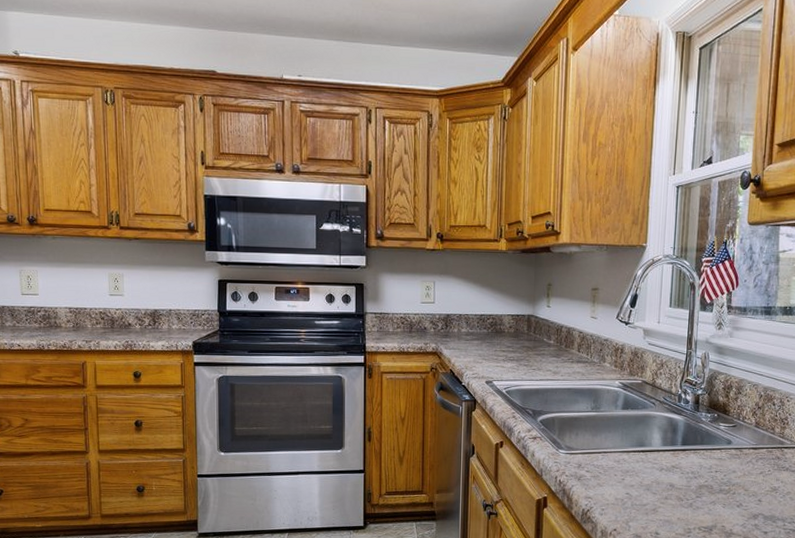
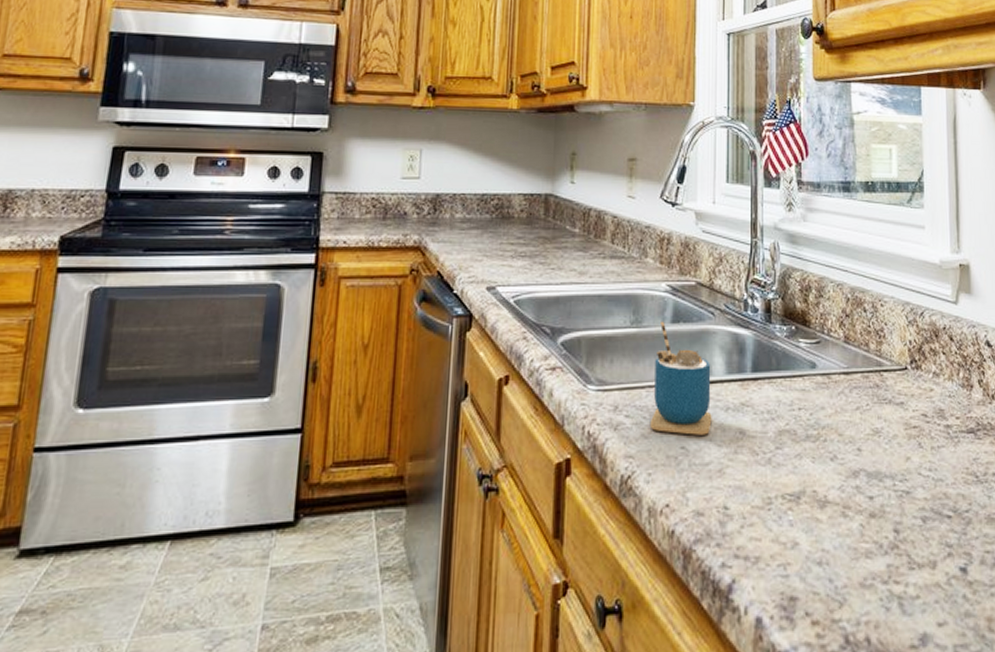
cup: none [604,408,651,486] -> present [649,321,712,435]

